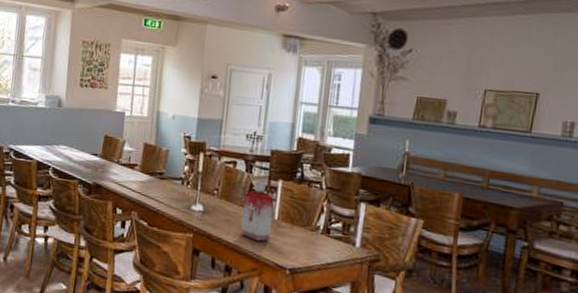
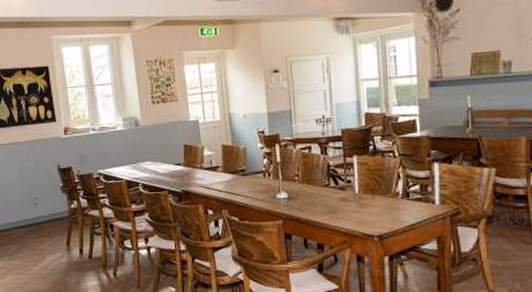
bottle: present [240,181,274,242] -> none [323,161,355,217]

